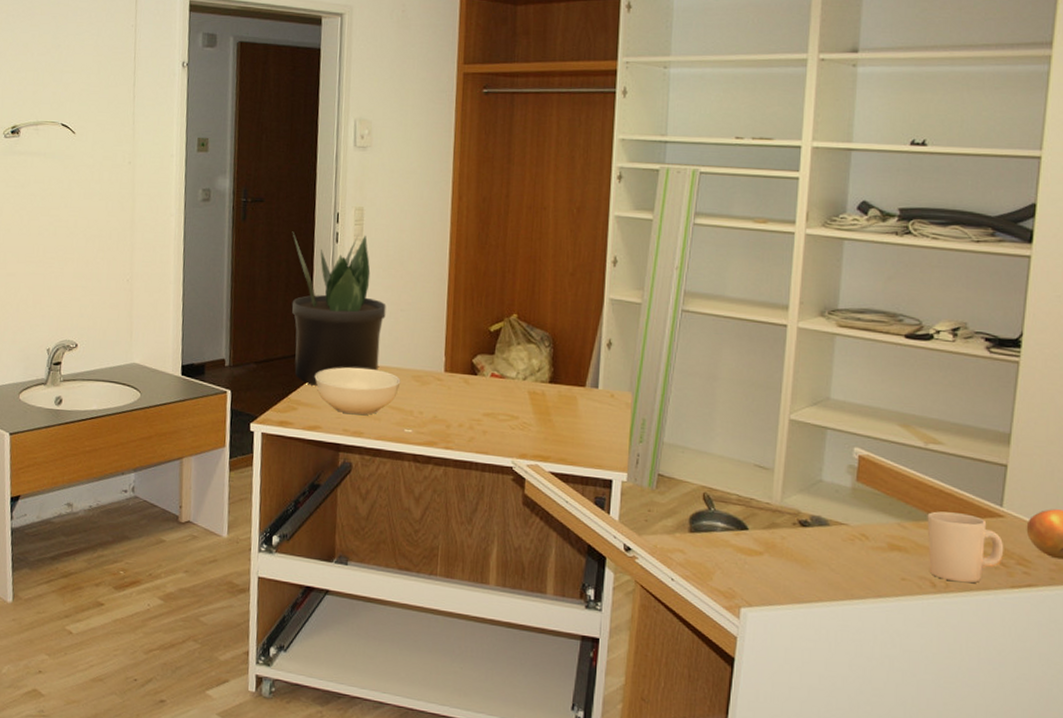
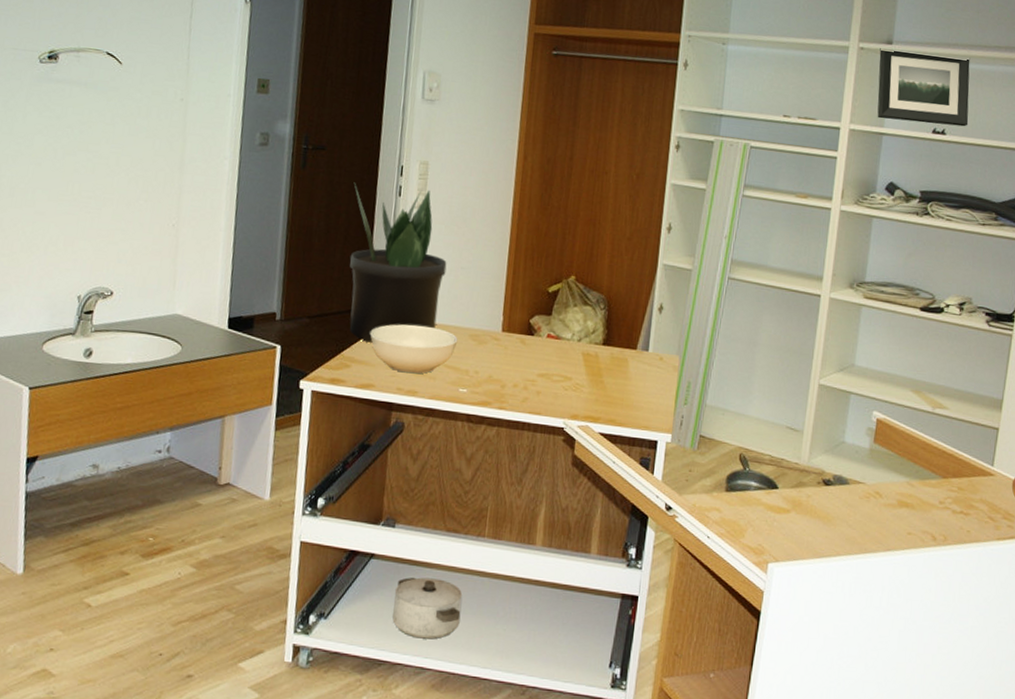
cooking pot: none [349,614,418,675] -> present [392,577,463,639]
picture frame: none [843,58,954,136] -> present [877,48,971,127]
mug: present [927,511,1004,584] -> none [931,470,993,537]

